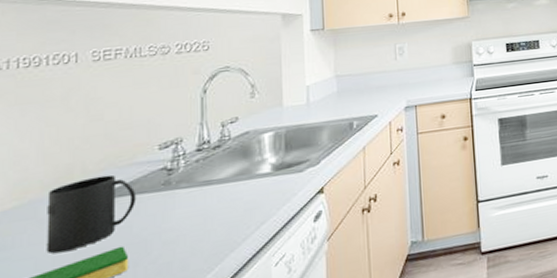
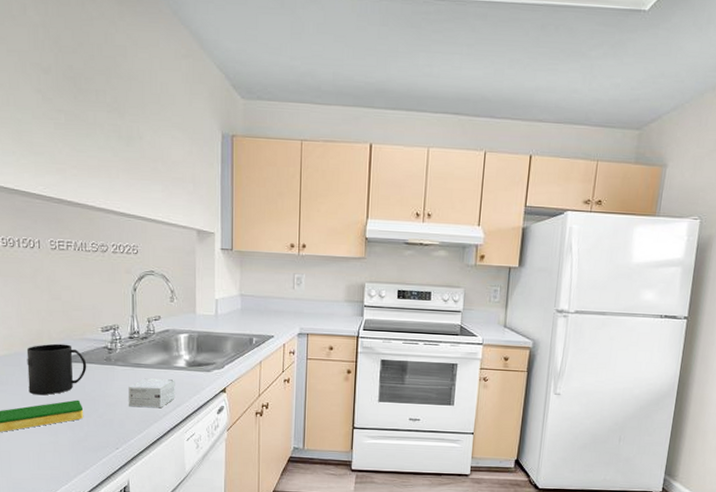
small box: none [195,191,259,240] -> present [128,378,175,409]

